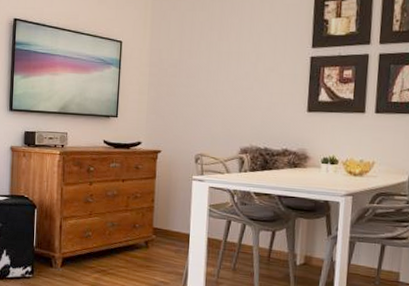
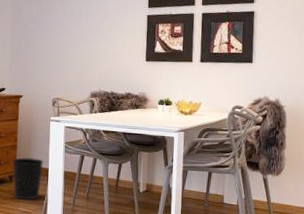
wastebasket: none [148,221,185,269] -> present [12,157,44,200]

